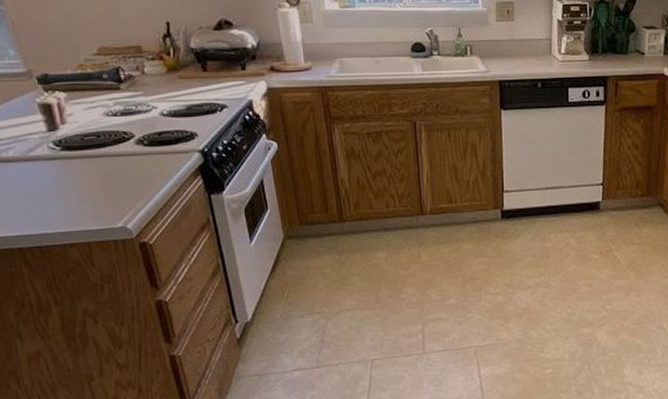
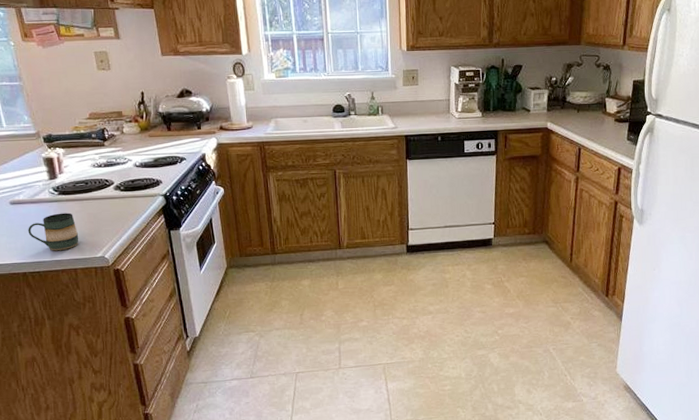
mug: none [22,173,92,221] -> present [28,213,79,251]

